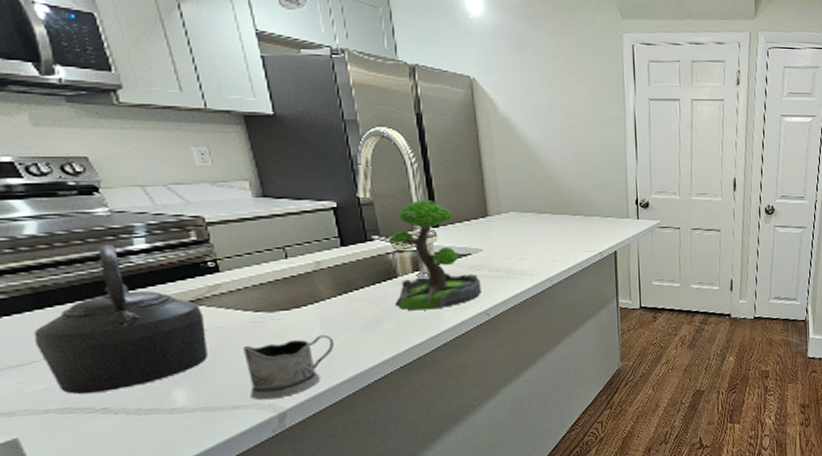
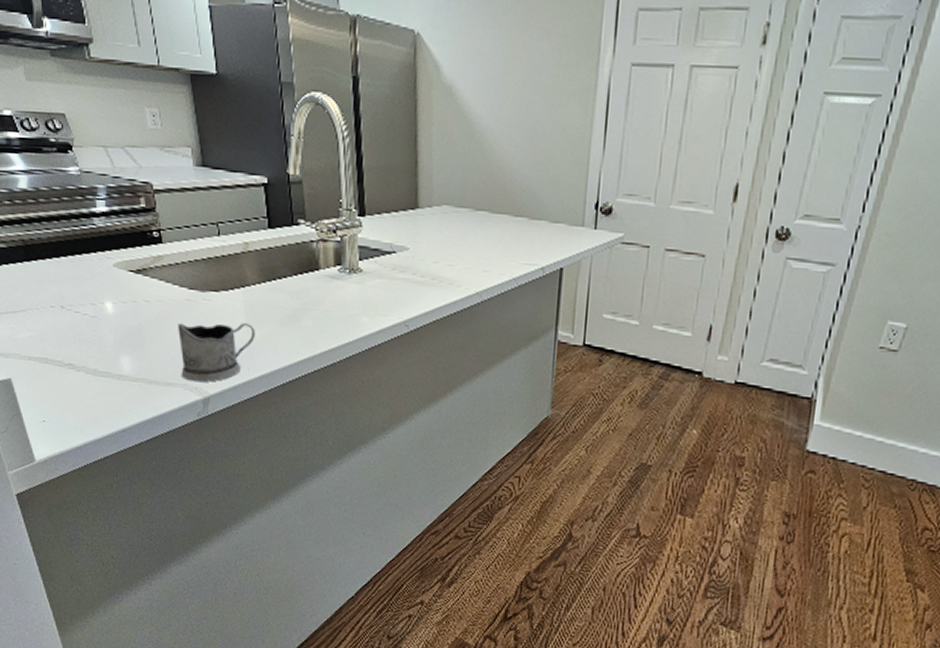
kettle: present [33,245,207,394] -> none [23,205,149,349]
plant: present [388,199,481,311] -> none [314,181,403,312]

